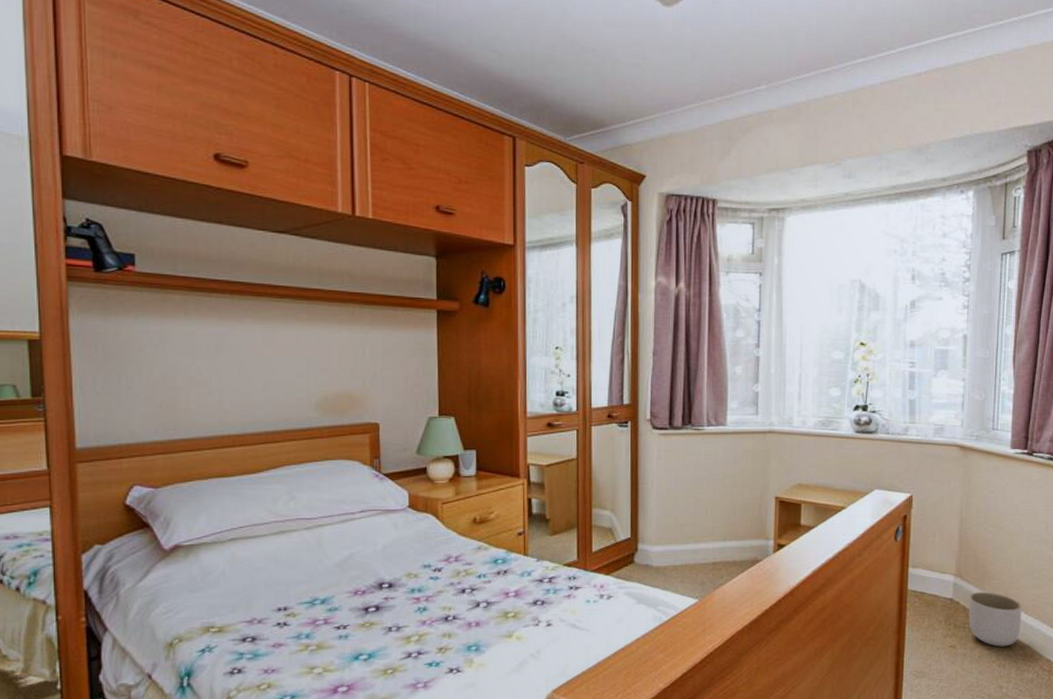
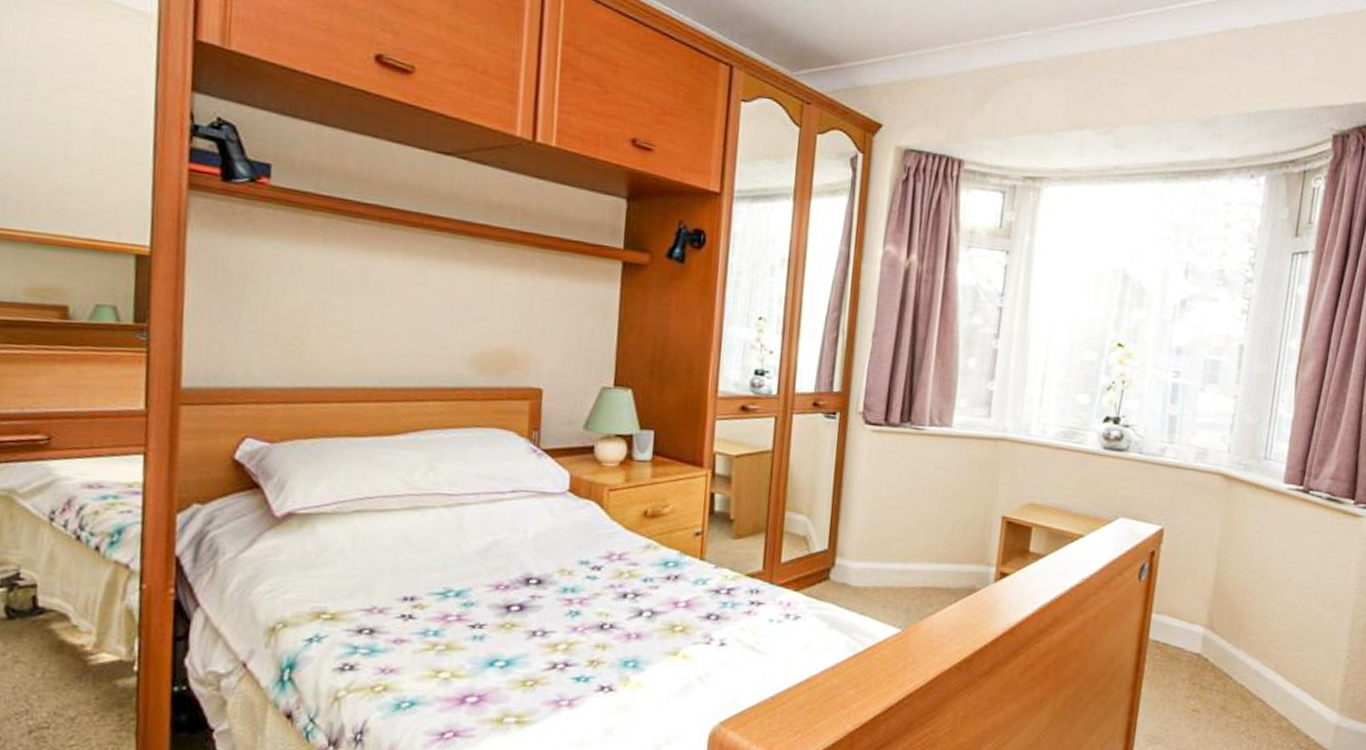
planter: present [968,592,1022,647] -> none [1217,649,1281,716]

